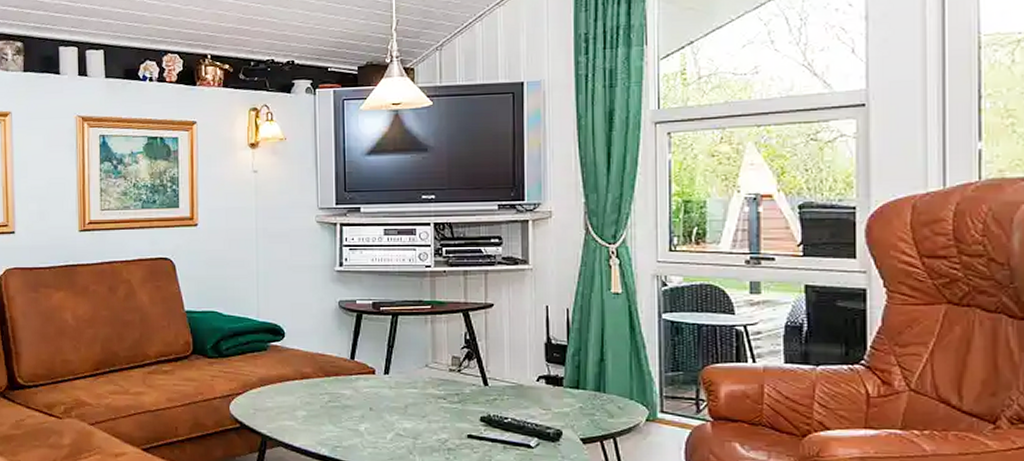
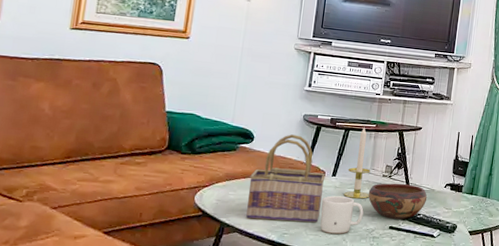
basket: none [286,326,377,433] -> present [246,134,326,223]
mug: none [376,398,431,447] -> present [320,195,364,235]
candle: none [402,309,435,401] -> present [343,126,371,199]
decorative bowl: none [433,378,515,427] -> present [368,183,428,220]

